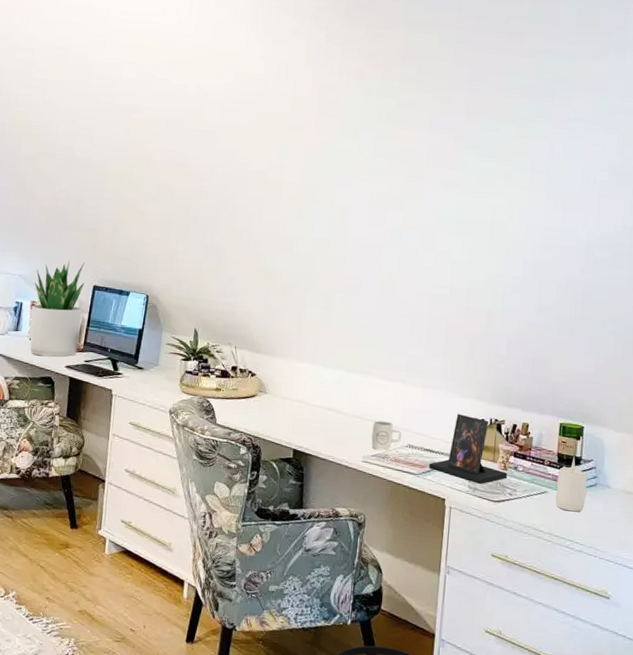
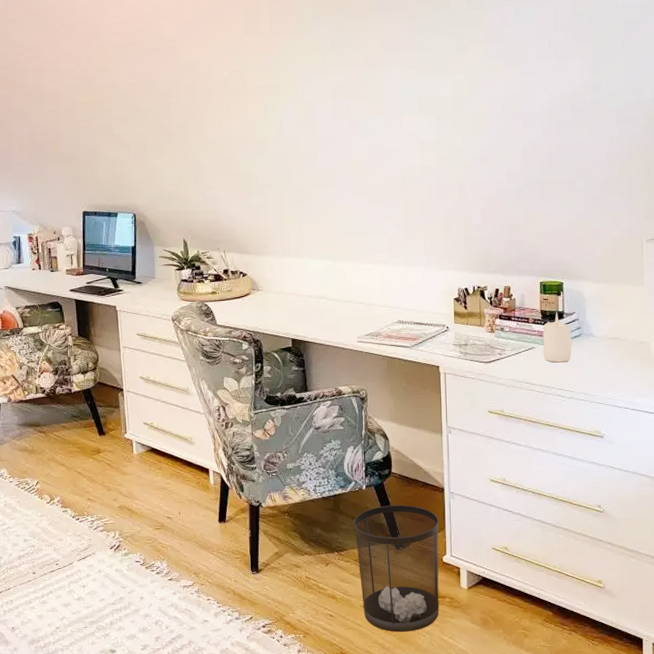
planter: present [30,260,85,357] -> none [27,190,78,284]
mug: present [371,420,402,451] -> none [363,302,391,330]
photo frame: present [429,414,508,484] -> none [420,286,495,348]

